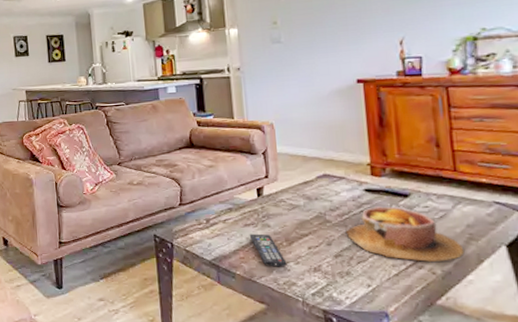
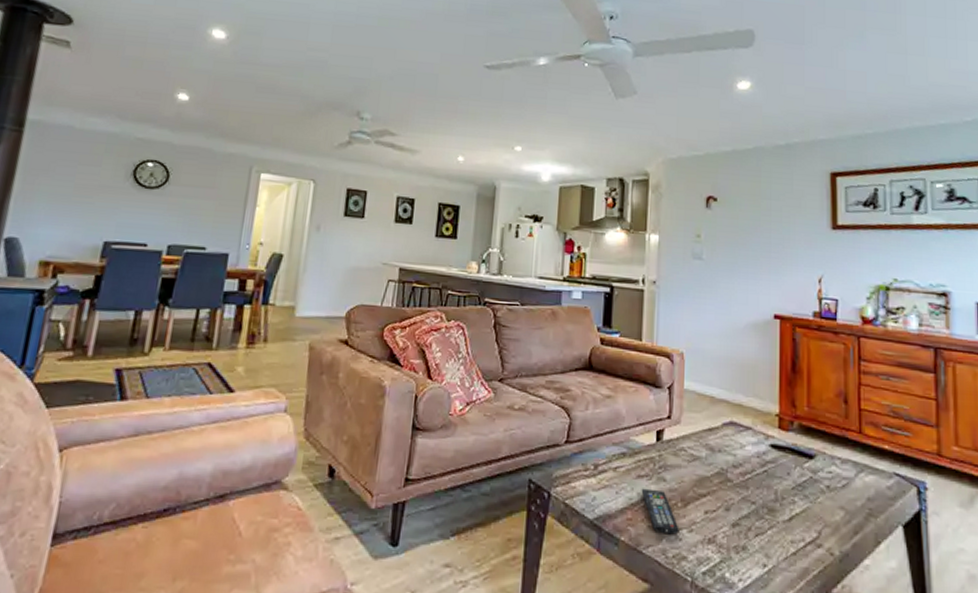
bowl: present [345,206,465,262] -> none [746,467,863,540]

